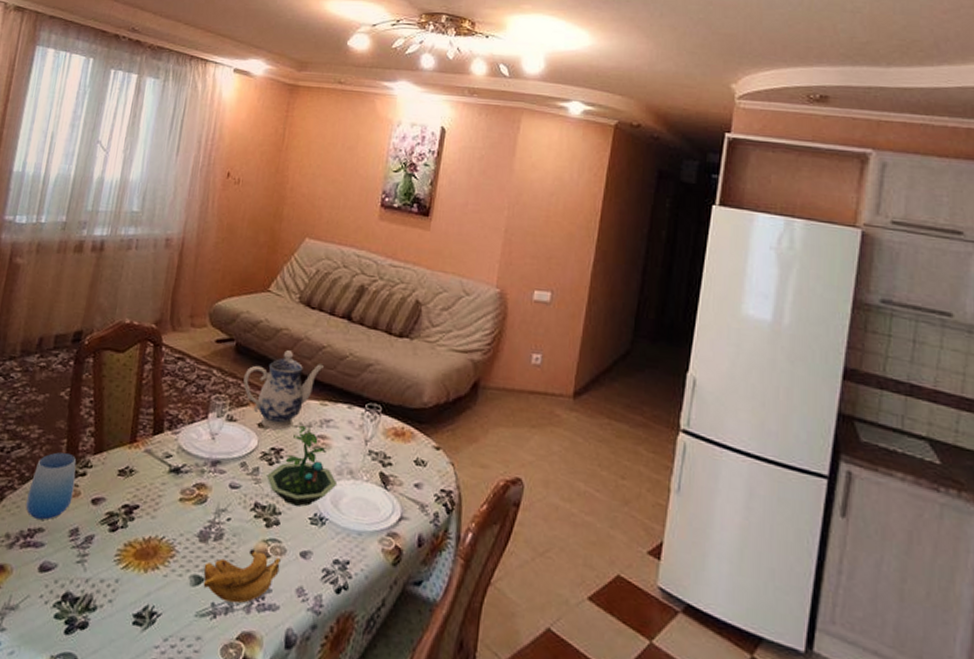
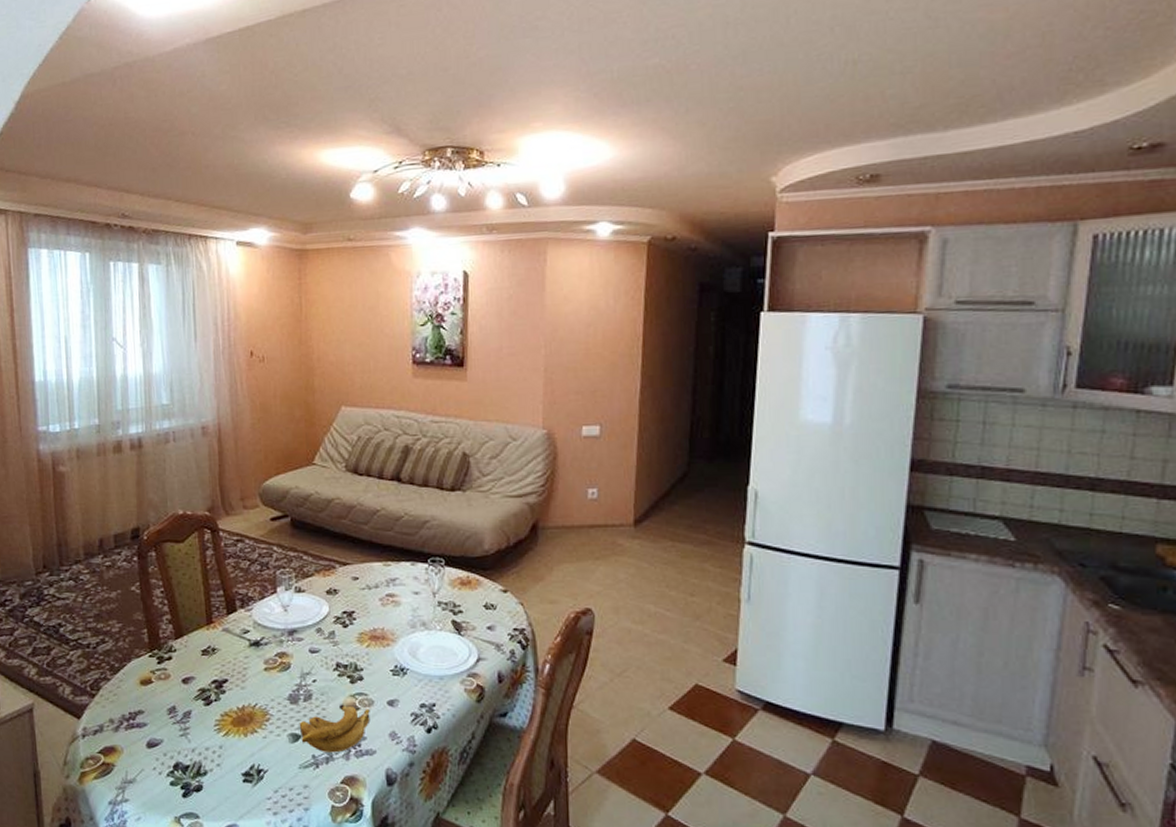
cup: present [25,452,77,520] -> none [121,642,164,703]
teapot: present [243,350,324,430] -> none [304,519,381,594]
terrarium: present [266,425,338,507] -> none [343,587,413,662]

